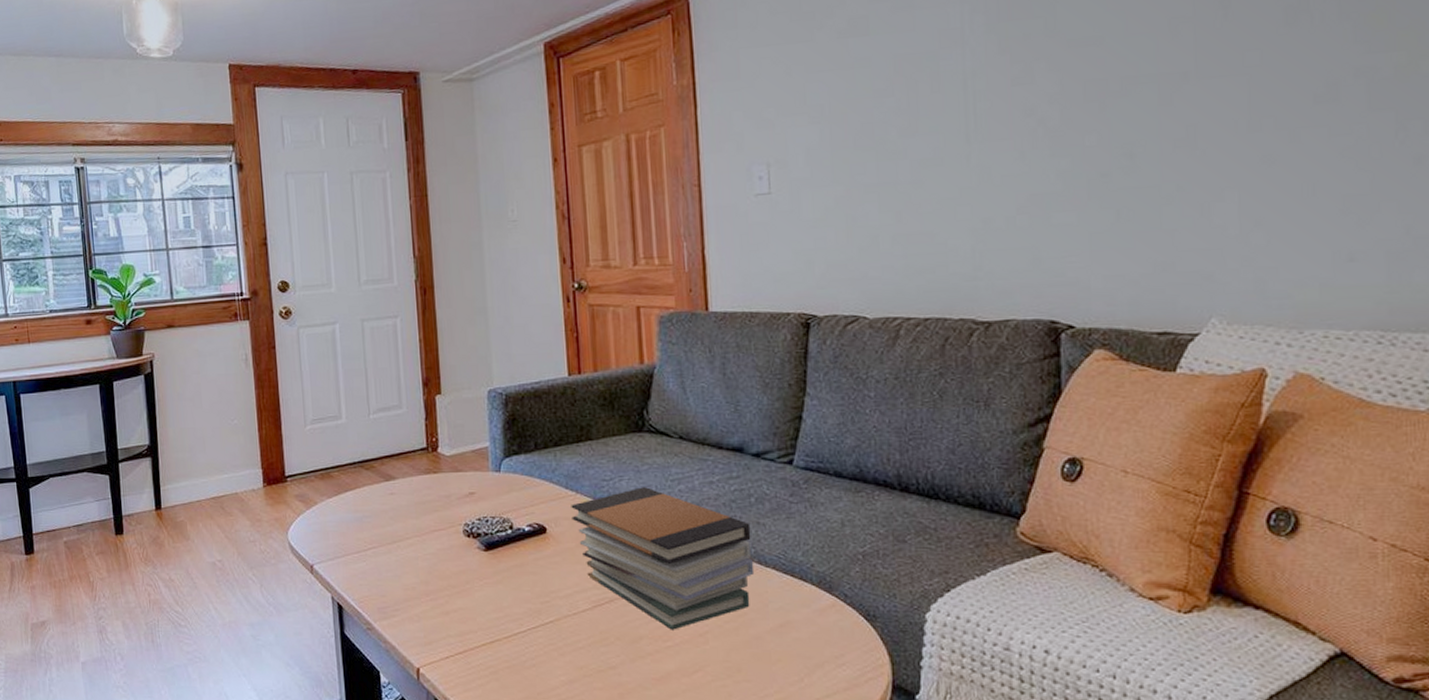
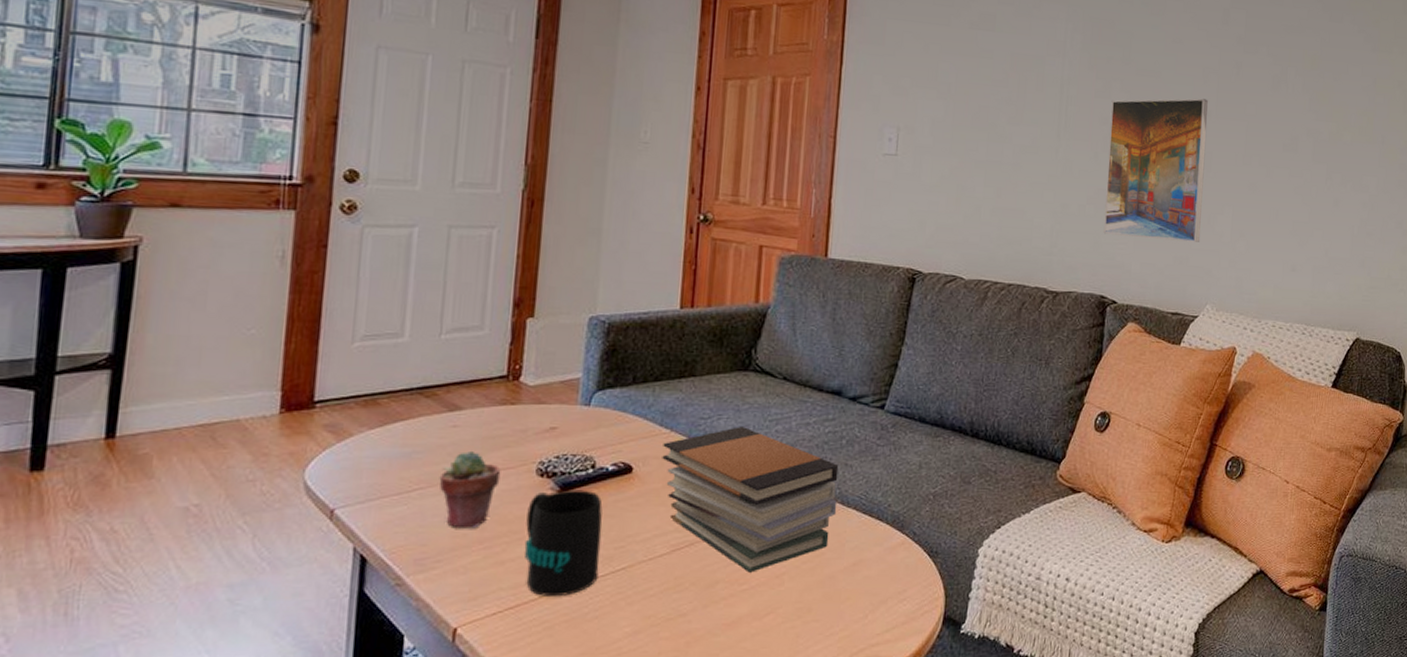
potted succulent: none [386,514,435,583] -> present [439,450,501,529]
mug: none [461,549,530,644] -> present [524,490,603,596]
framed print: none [1036,58,1191,247] -> present [1103,98,1208,242]

